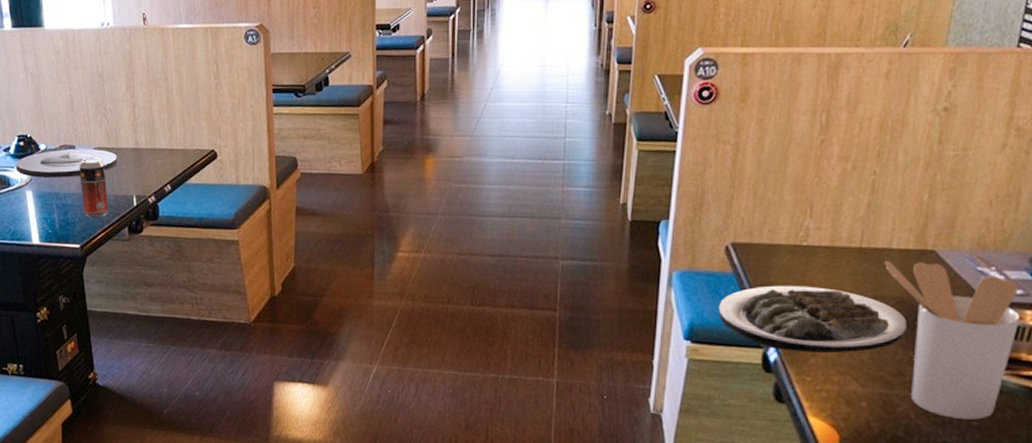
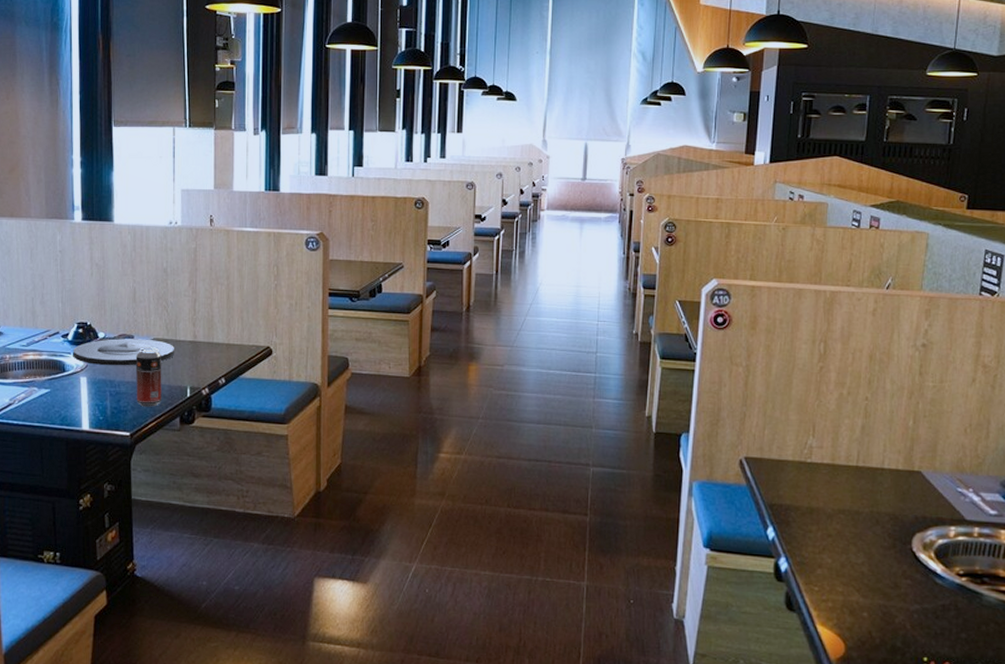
plate: present [718,285,907,352] -> none [734,498,900,564]
utensil holder: present [885,260,1020,420] -> none [879,479,996,632]

